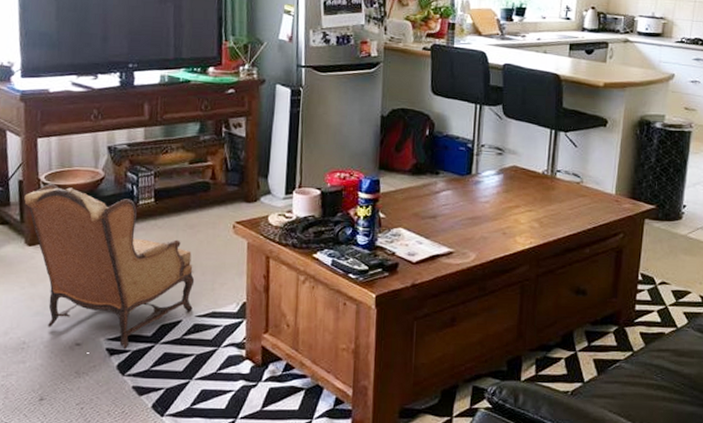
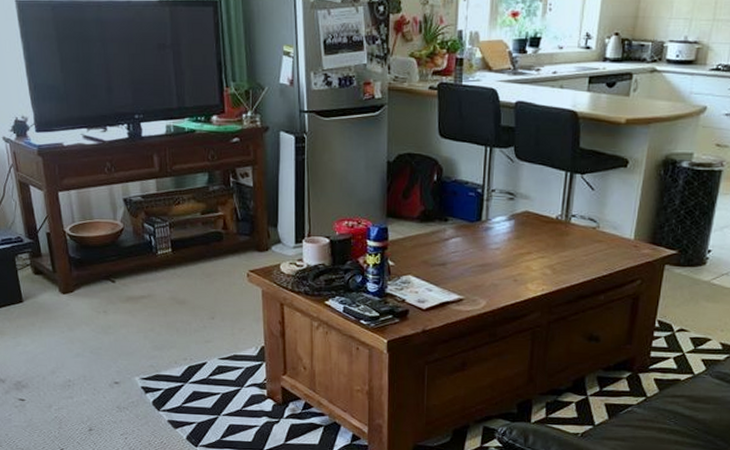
armchair: present [24,184,195,350] -> none [53,236,215,388]

